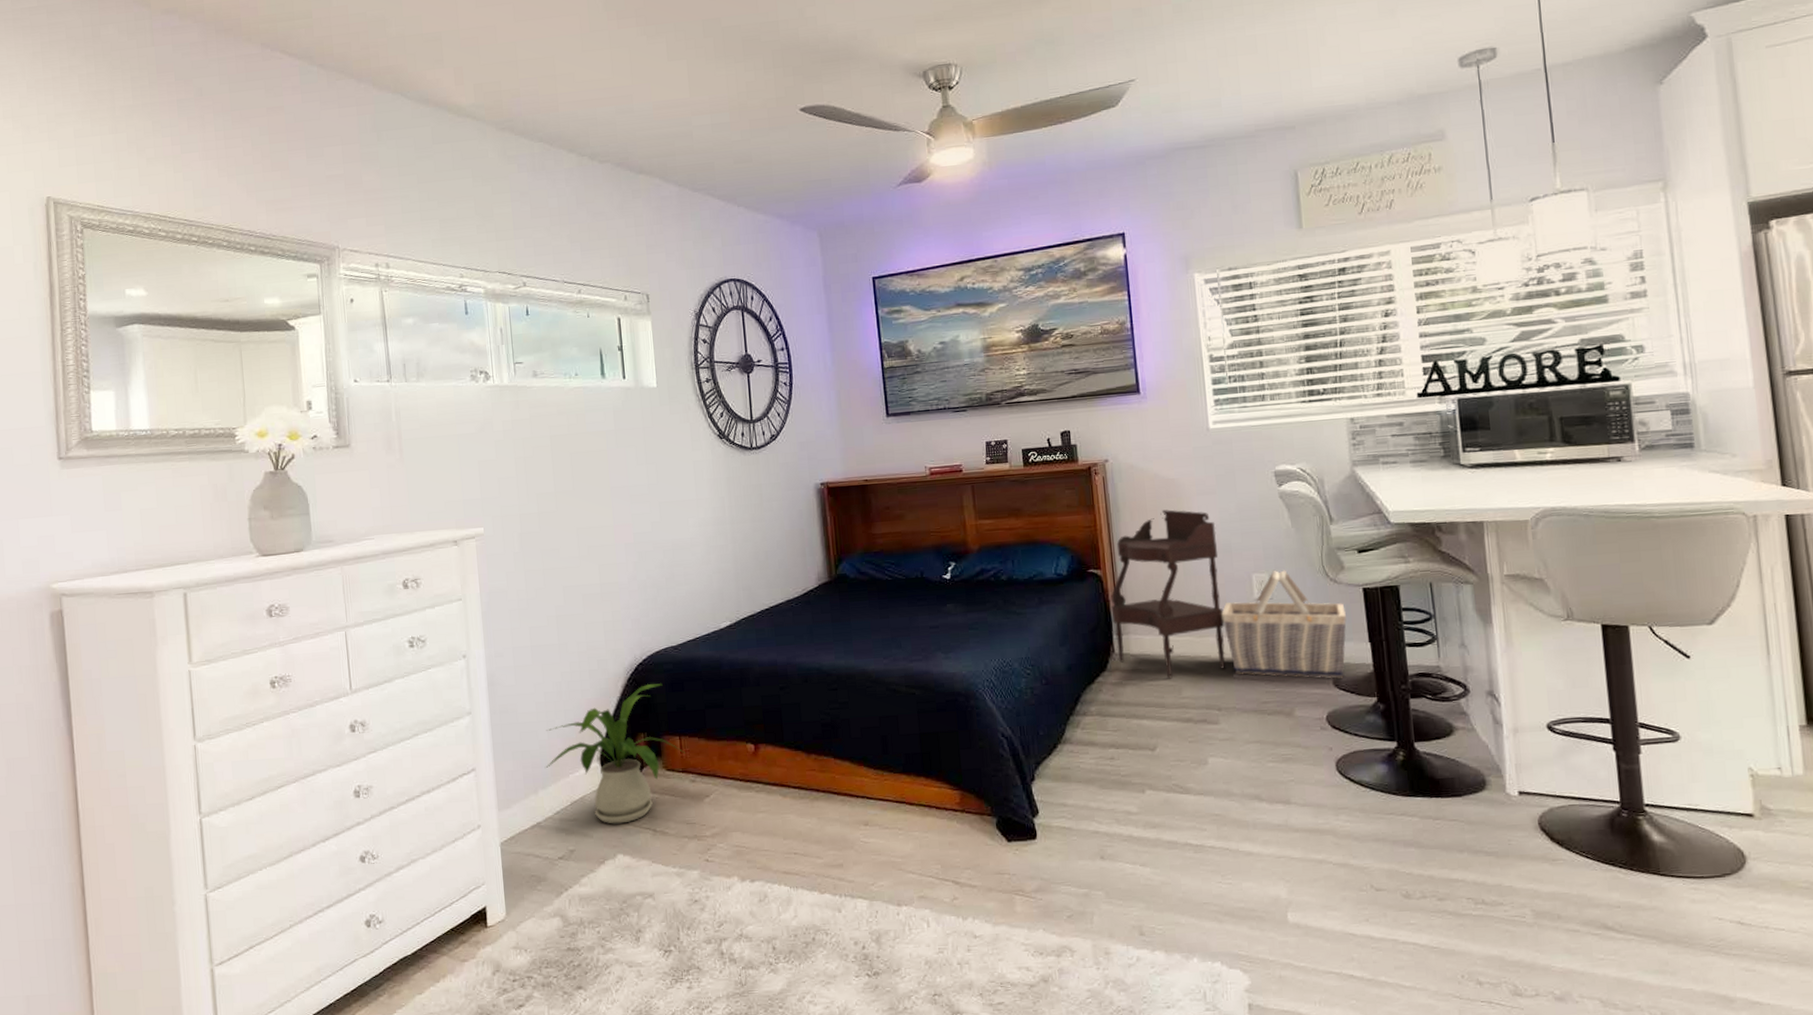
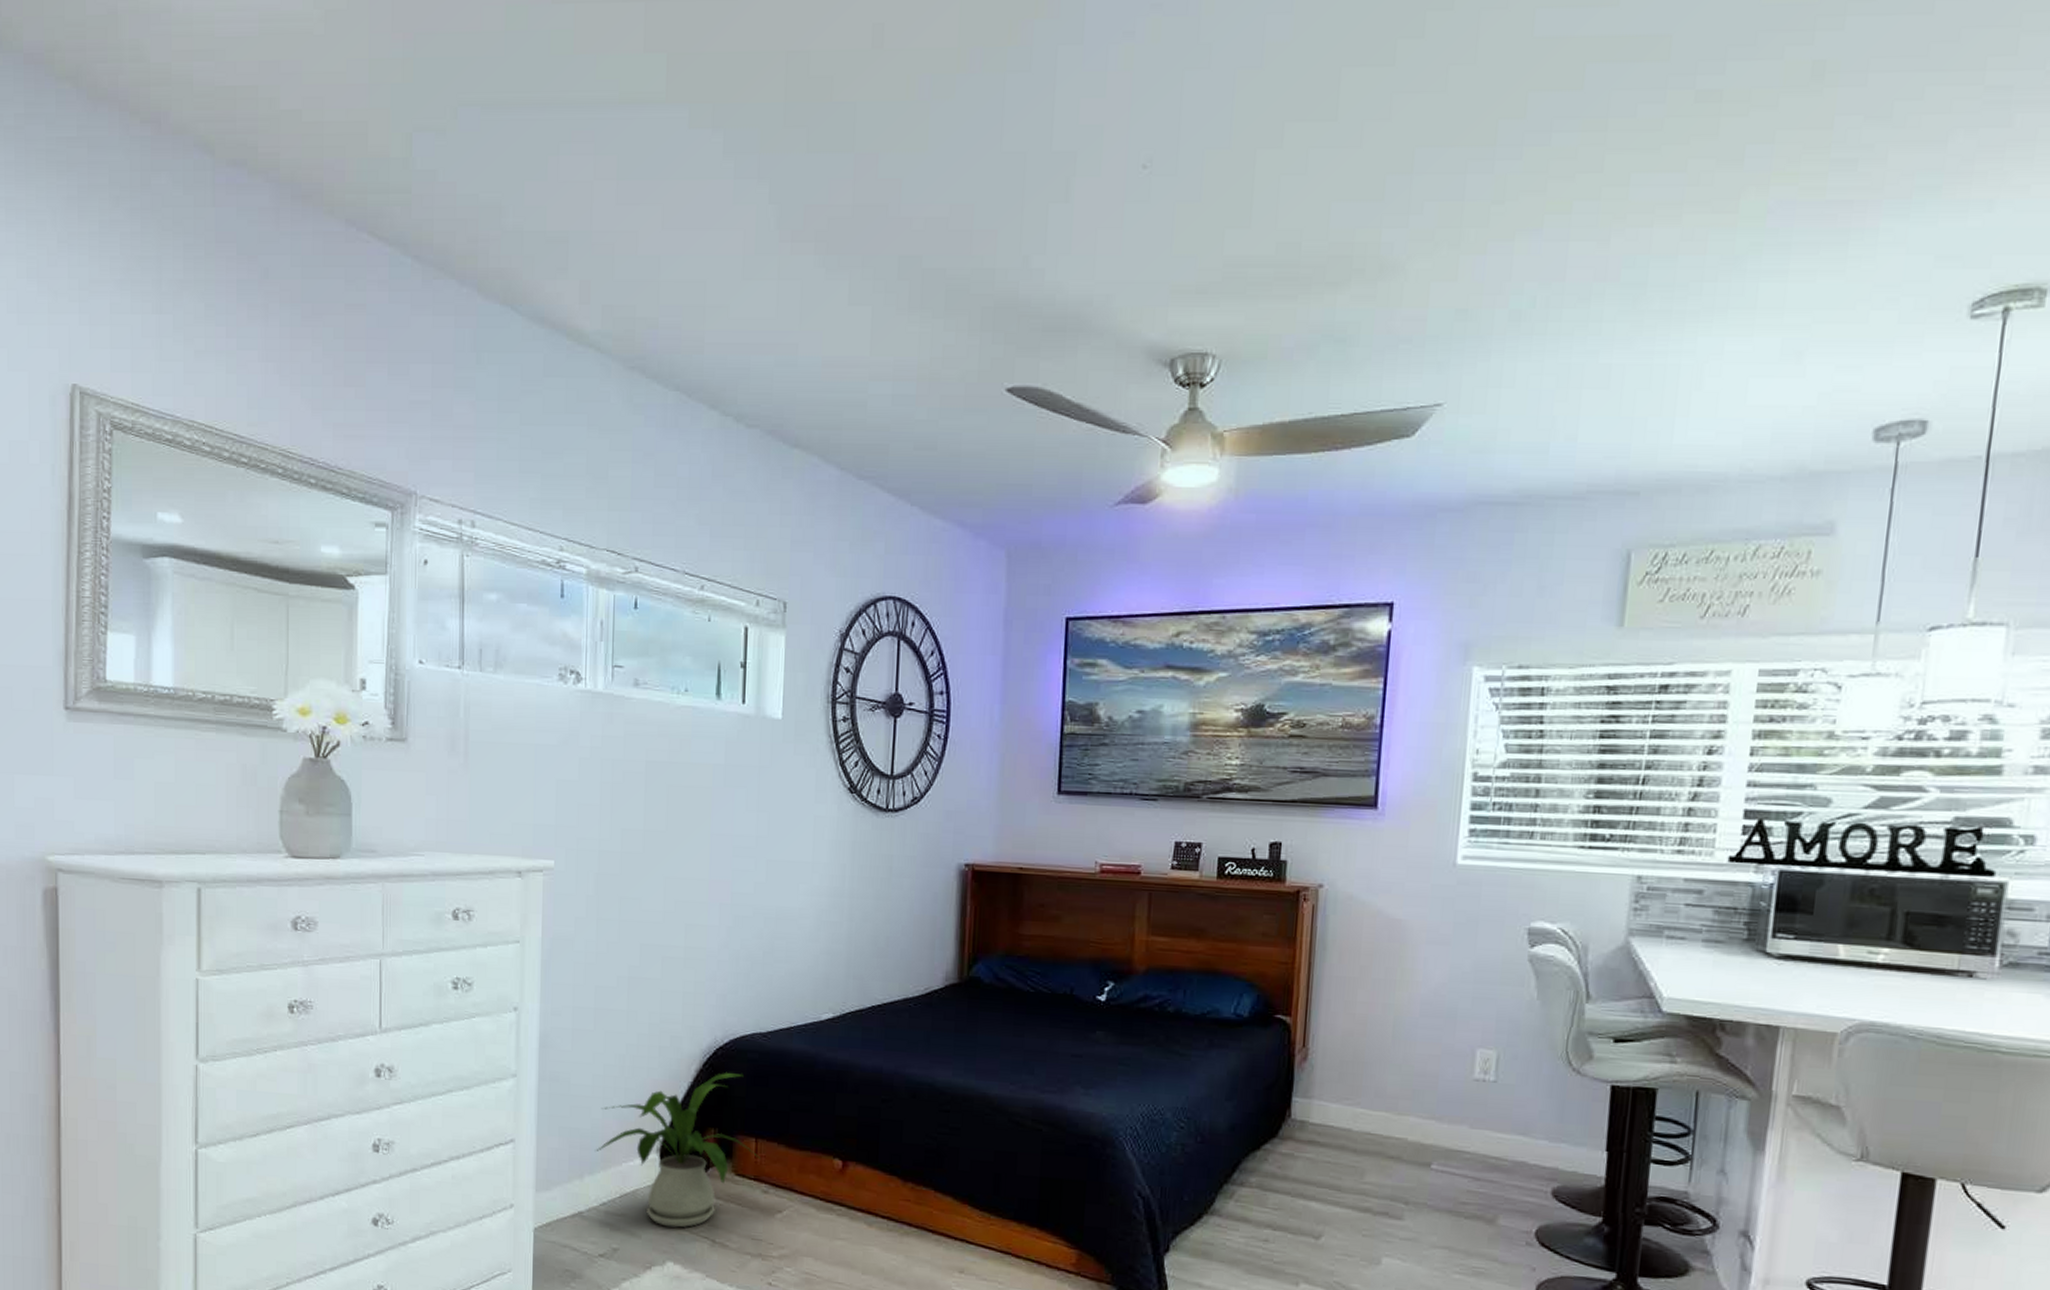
side table: present [1111,509,1225,679] -> none [1294,956,1443,1159]
basket: present [1221,569,1347,678] -> none [1429,1047,1585,1189]

